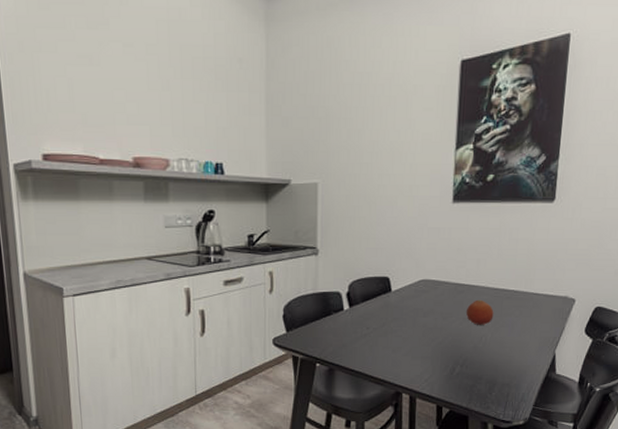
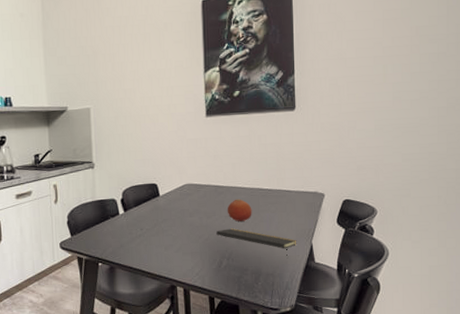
notepad: none [451,332,539,367] -> present [216,228,297,258]

